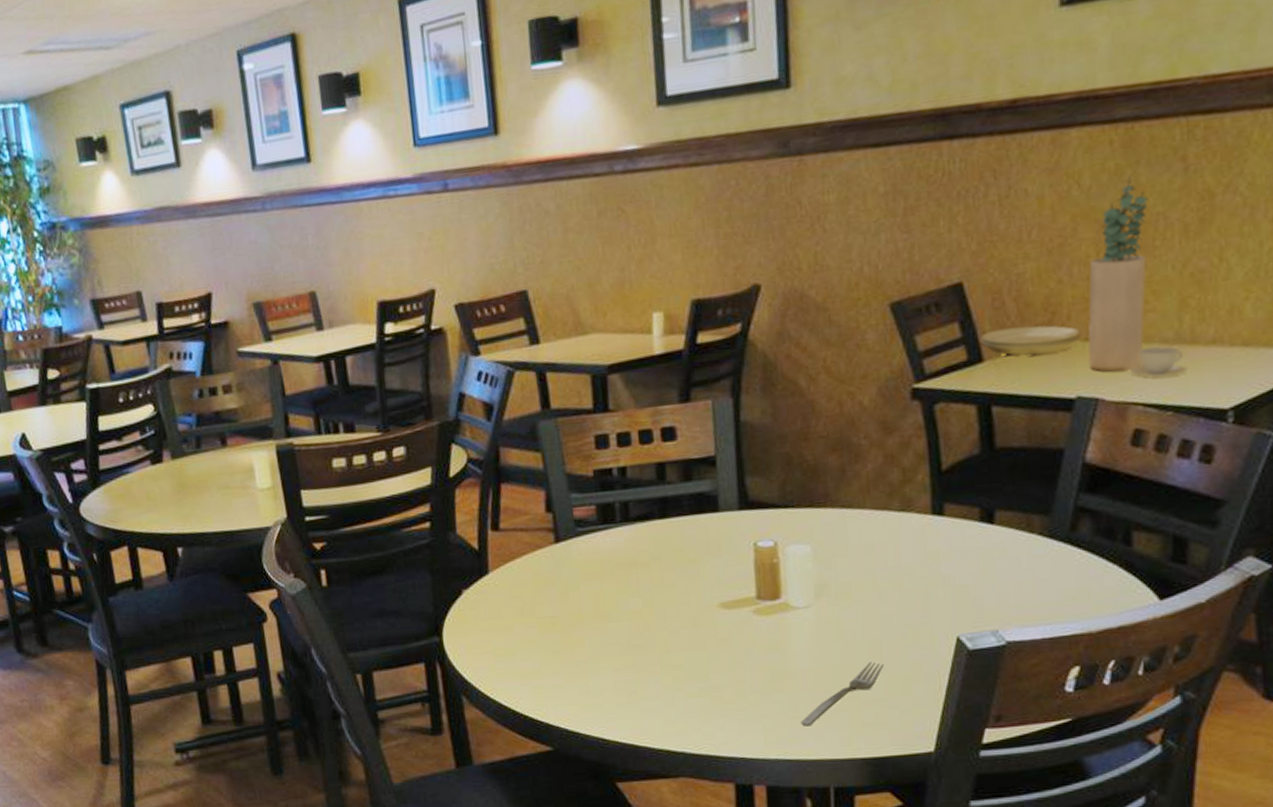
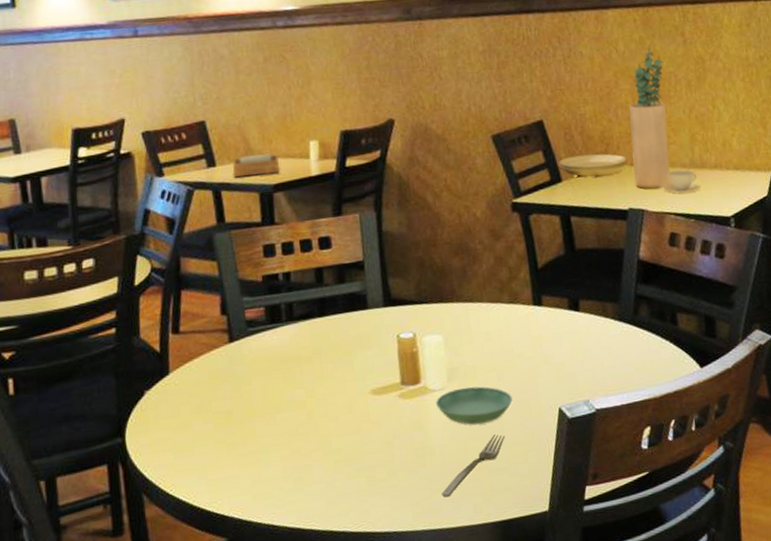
napkin holder: none [559,327,615,357] -> present [232,153,280,178]
saucer: none [799,606,897,649] -> present [436,386,513,425]

